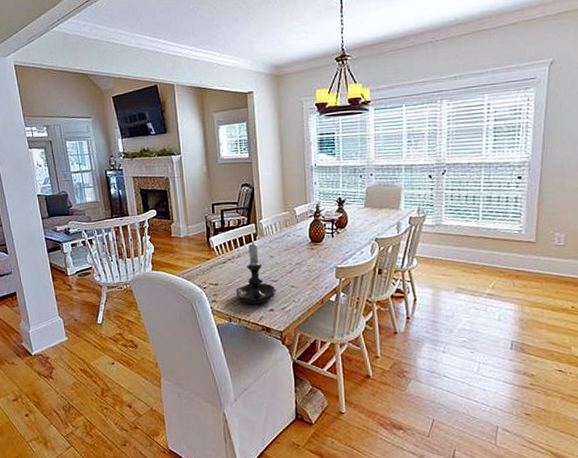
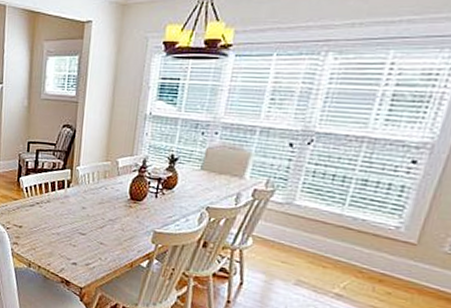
candle holder: present [235,241,276,304] -> none [39,188,83,255]

